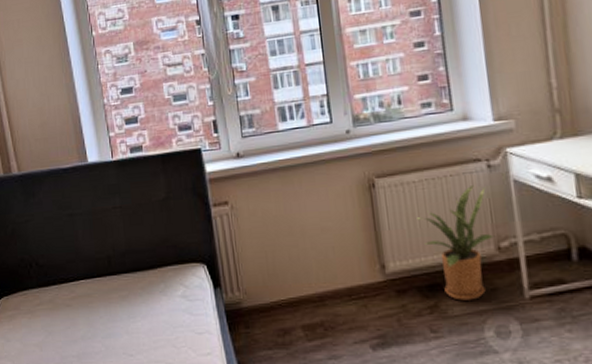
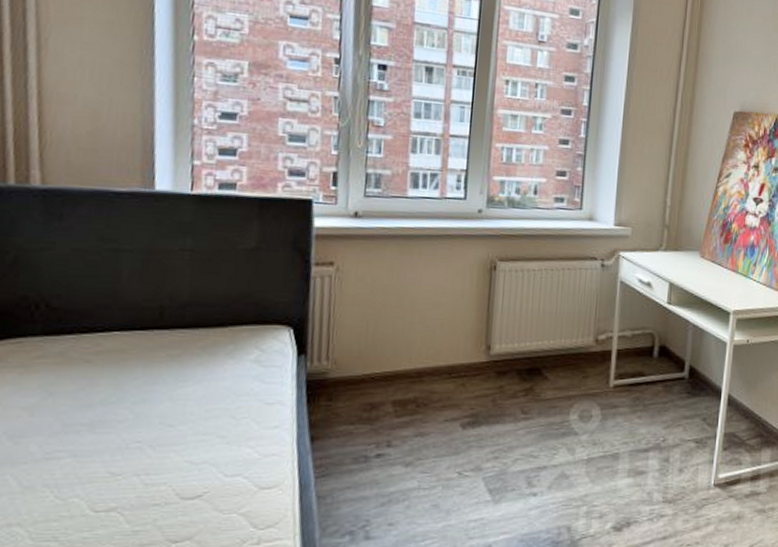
house plant: present [417,185,495,301] -> none [530,281,596,386]

